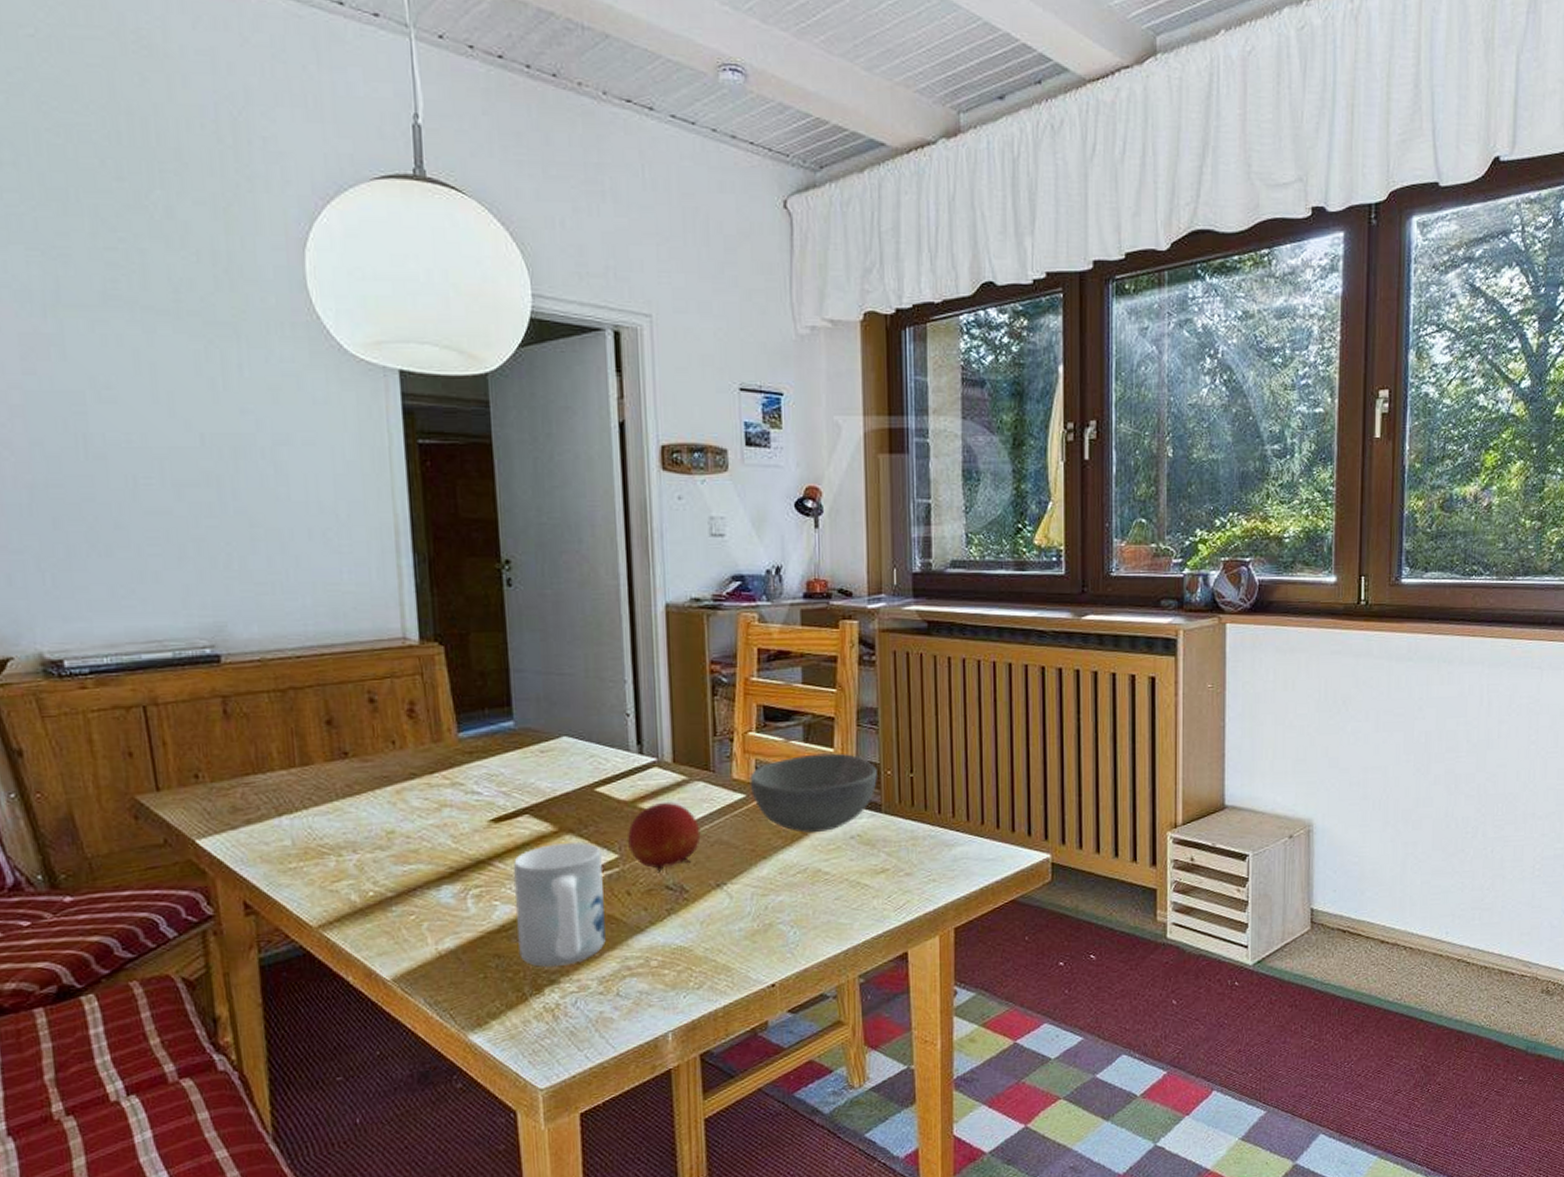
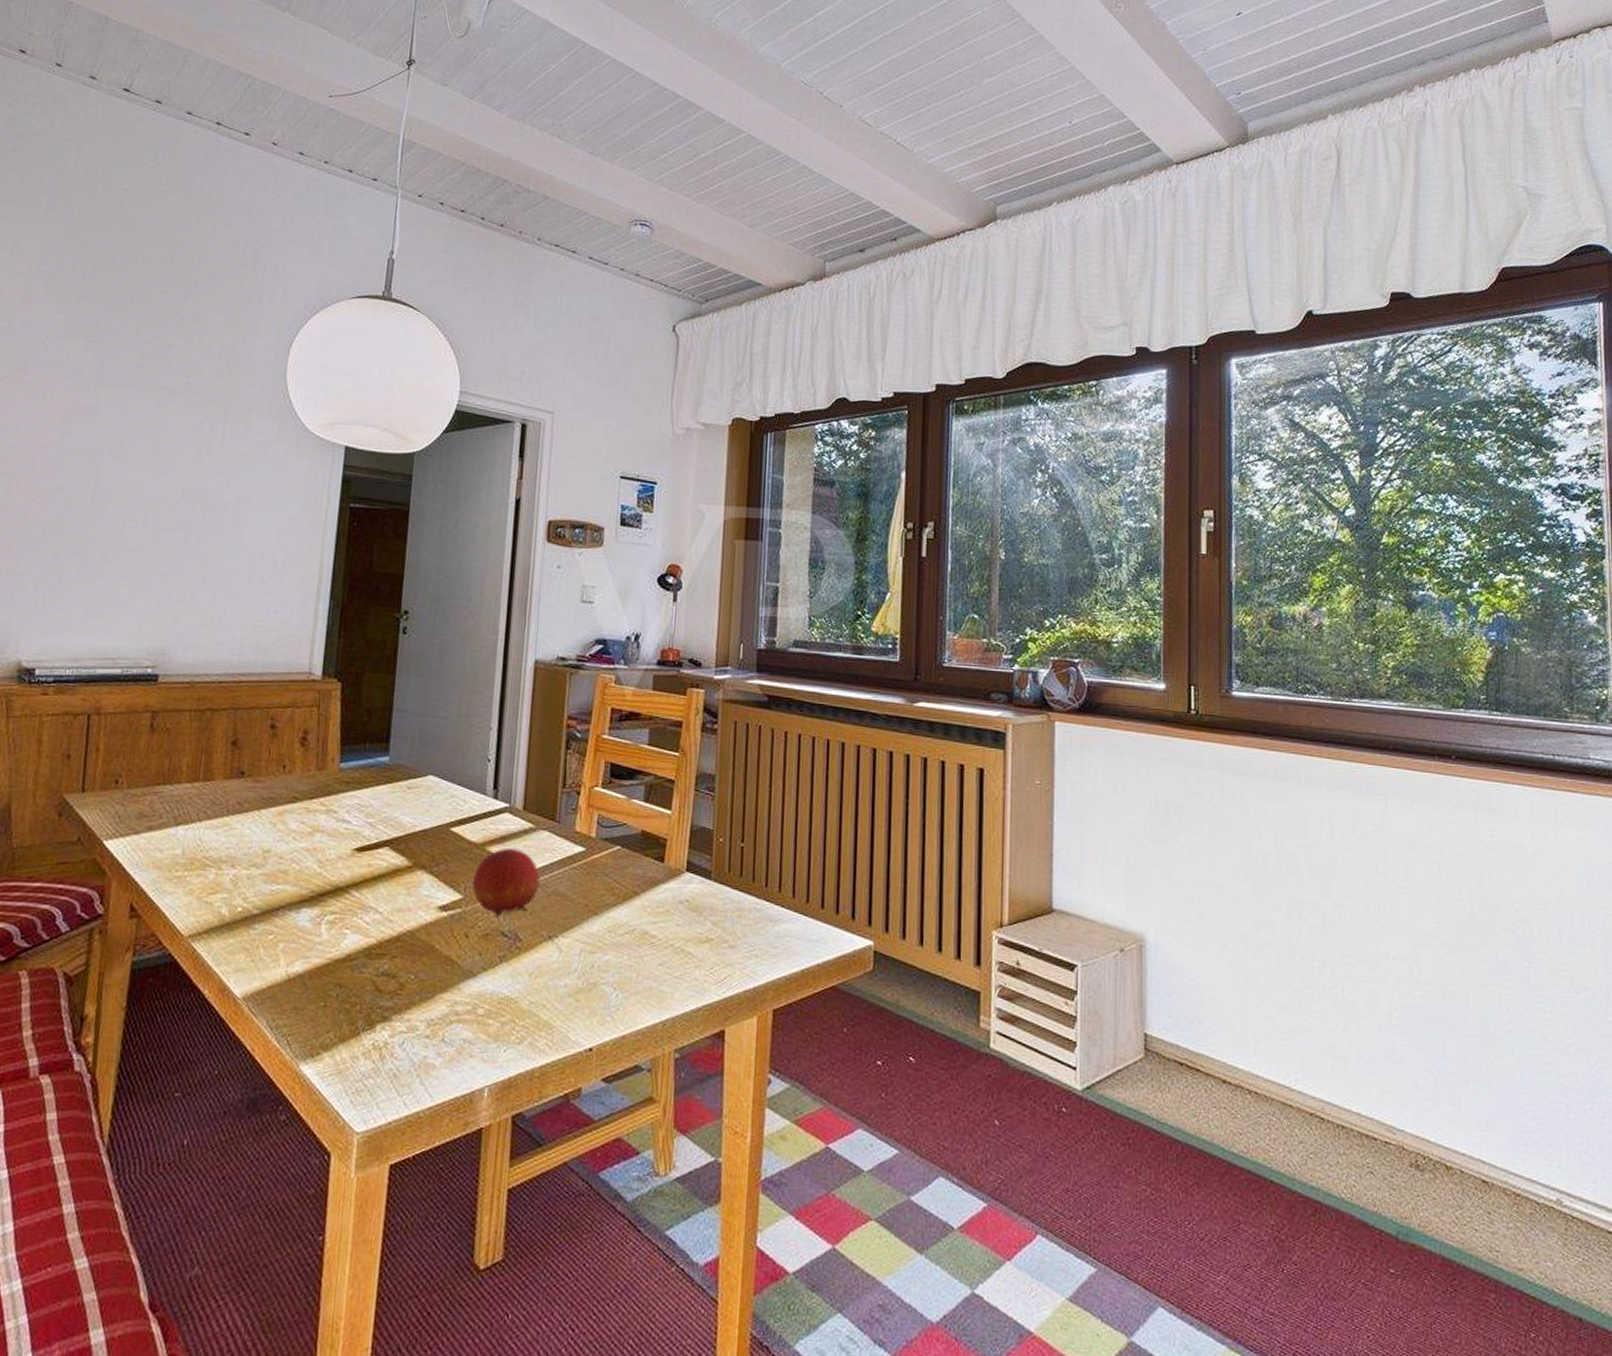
mug: present [514,842,606,967] -> none [359,878,448,1003]
bowl: present [749,753,877,833] -> none [590,814,710,893]

